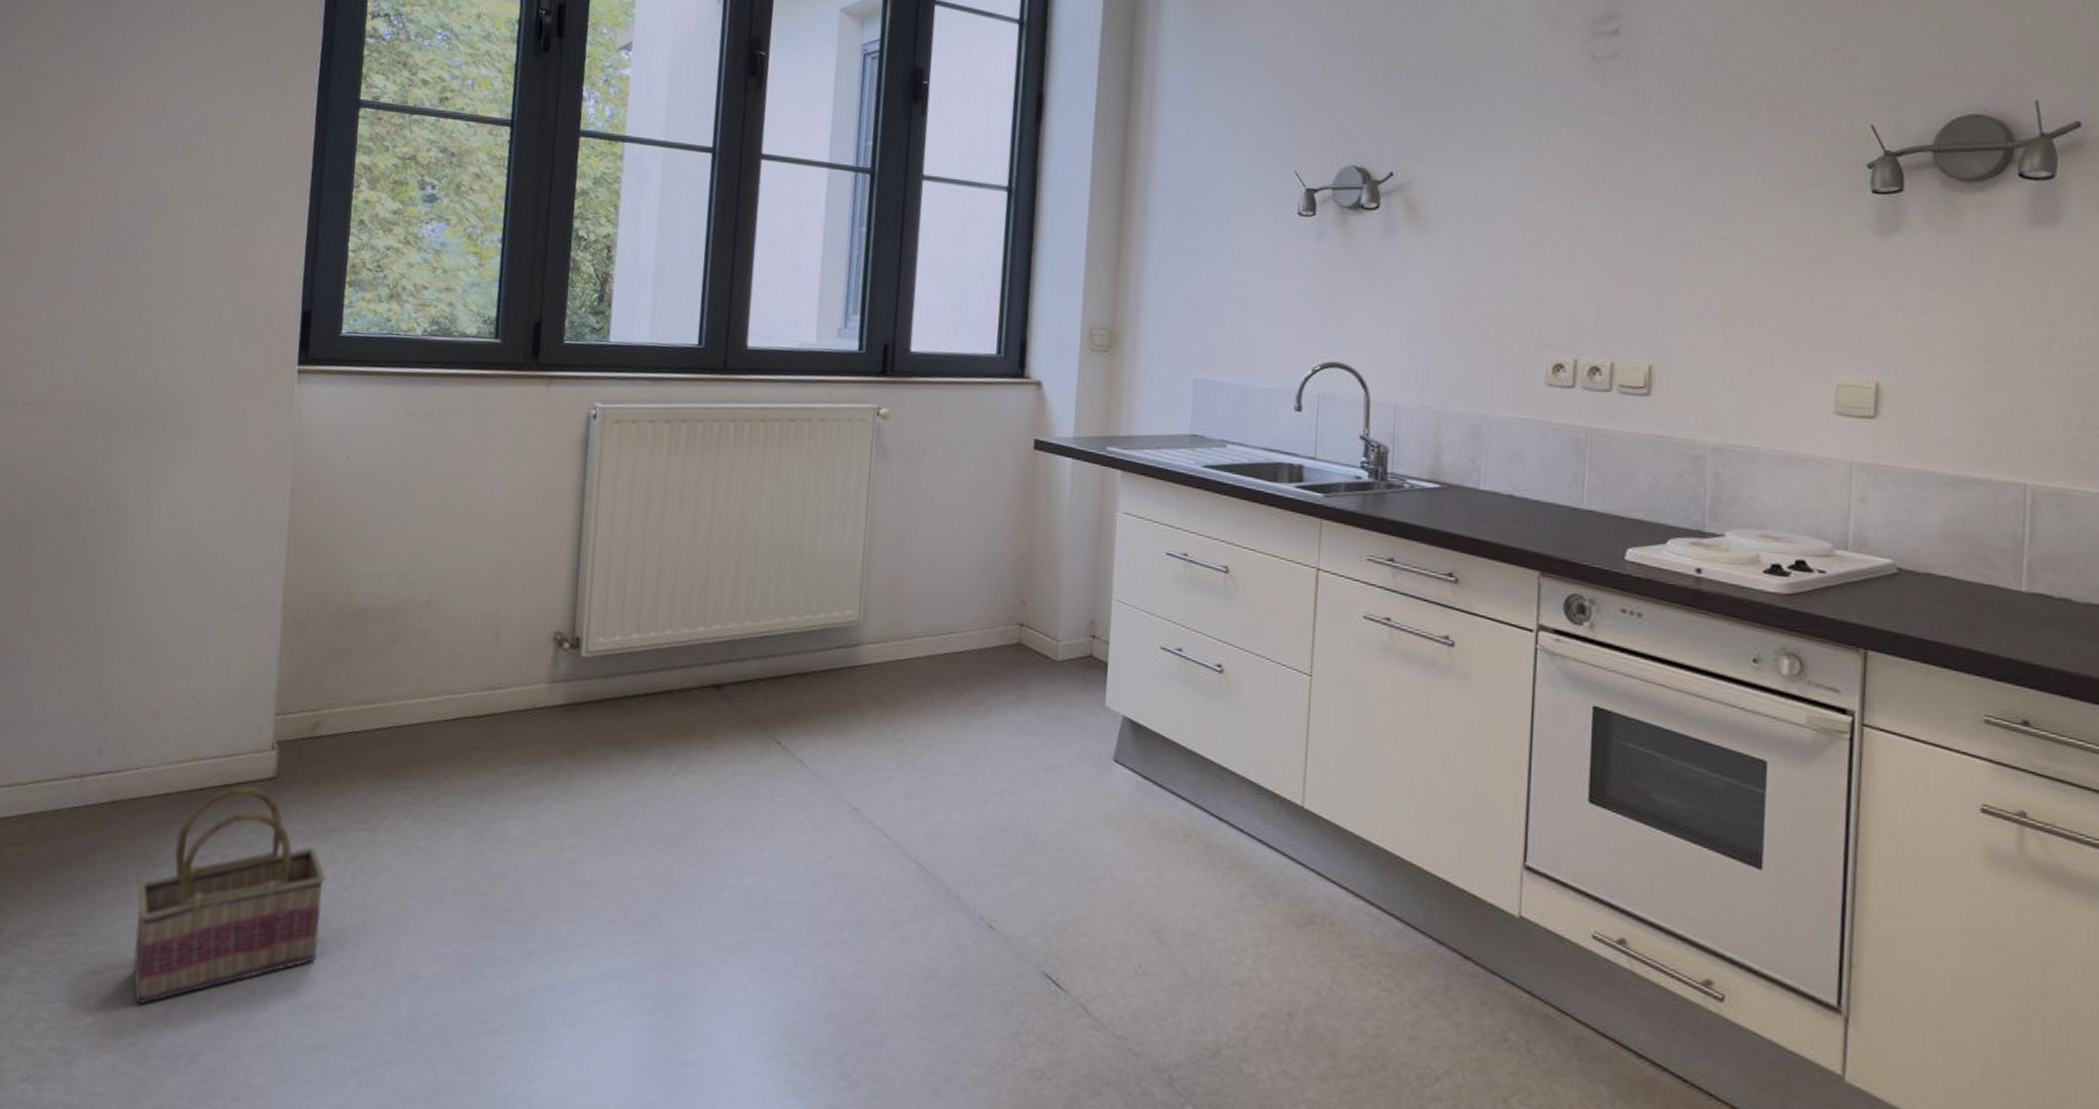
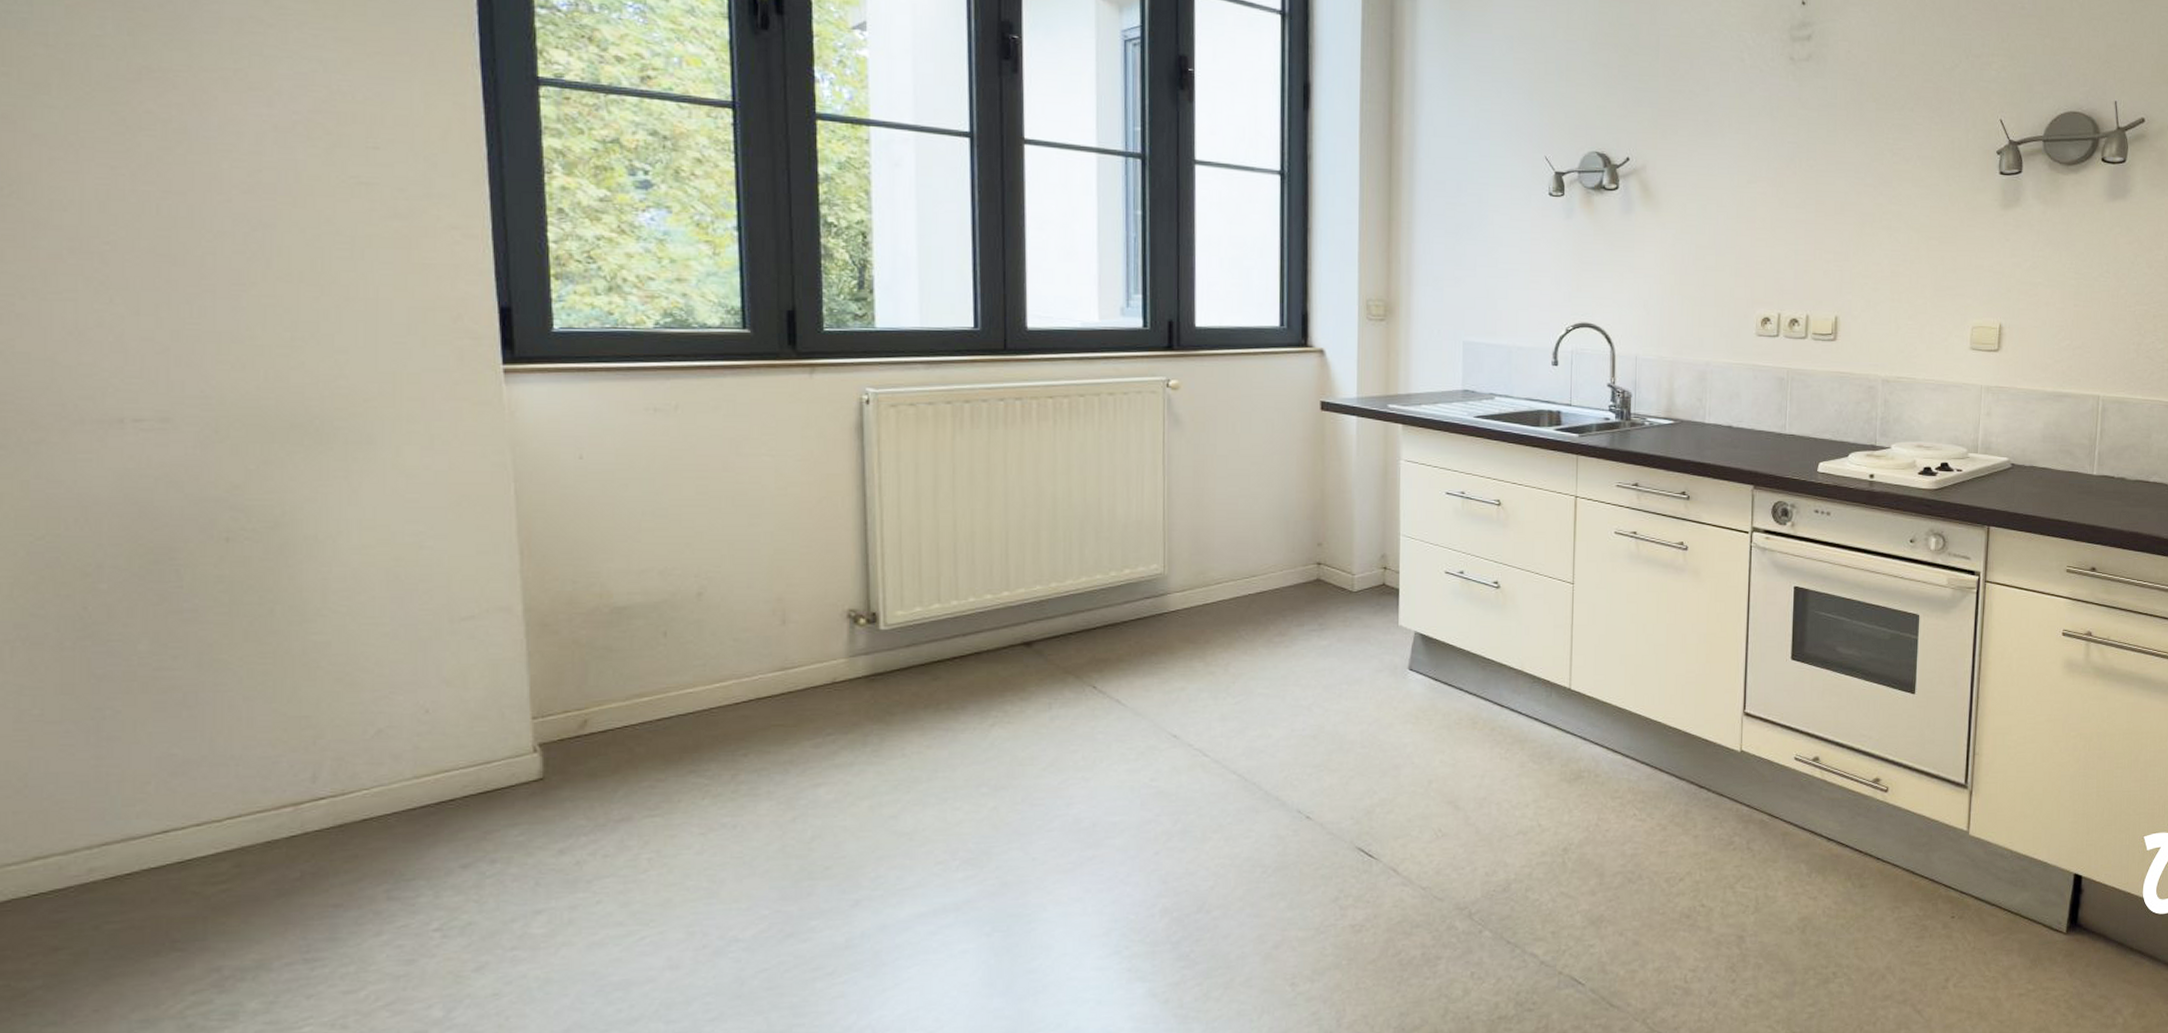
basket: present [133,786,326,1005] -> none [388,790,619,1014]

